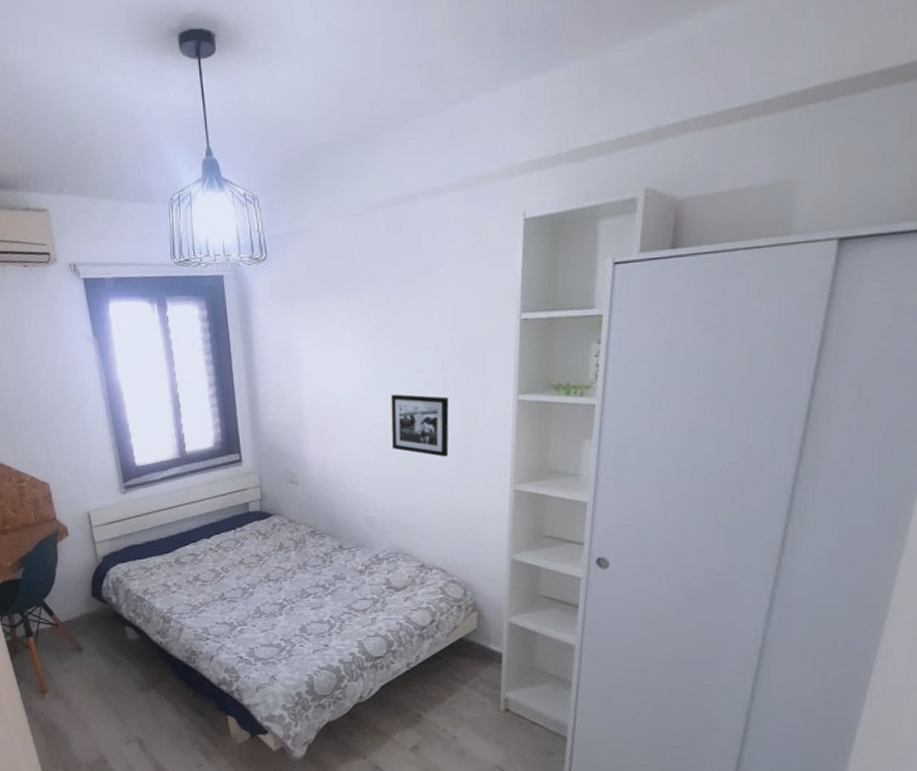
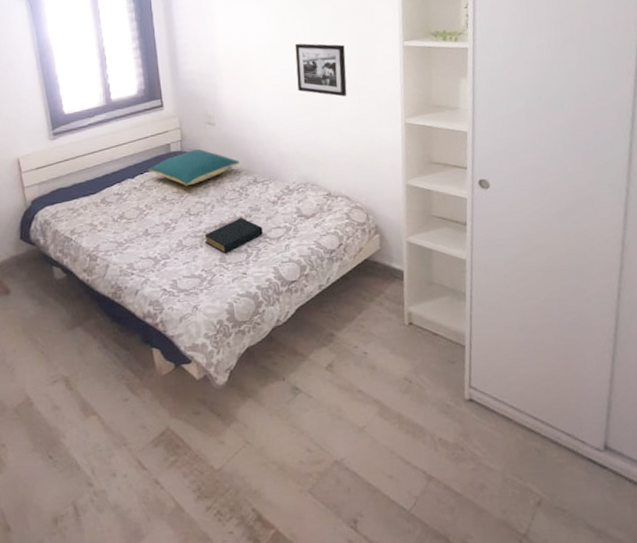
pillow: none [224,509,324,550] -> present [148,148,240,186]
hardback book: none [284,587,348,623] -> present [205,218,263,253]

